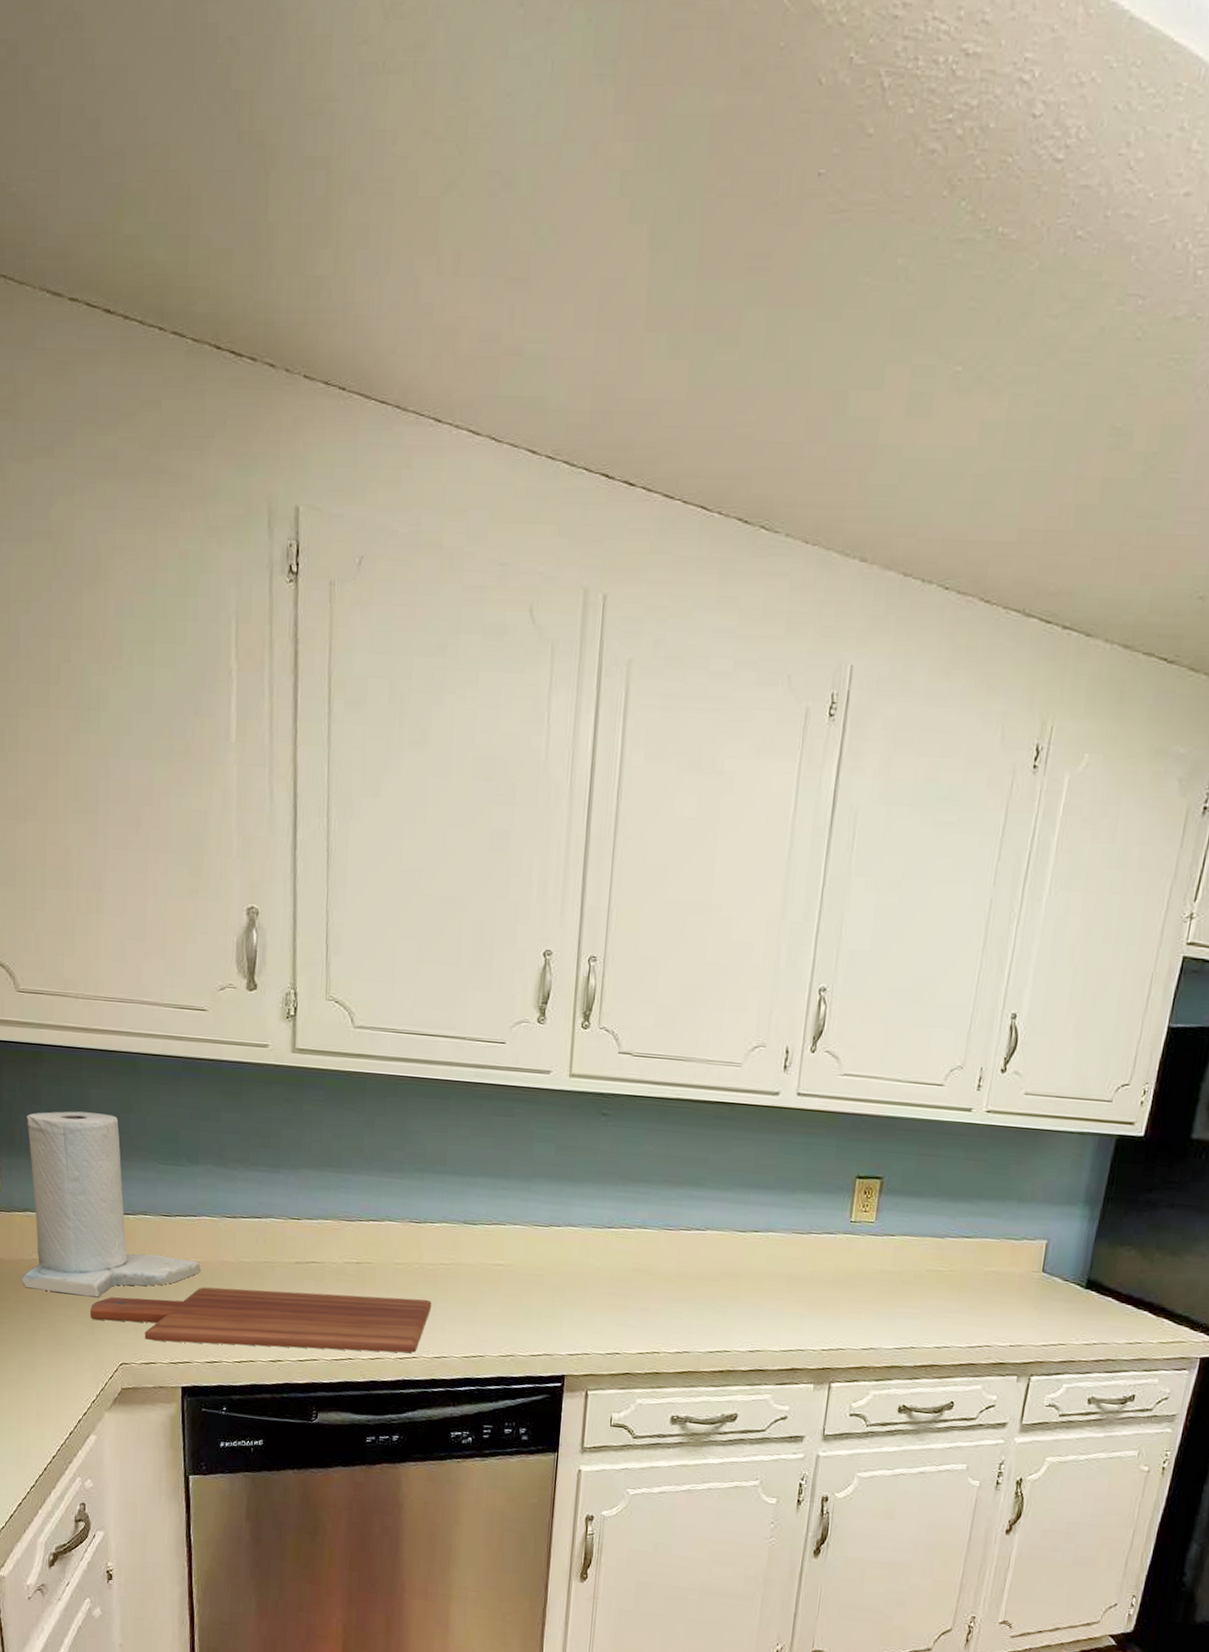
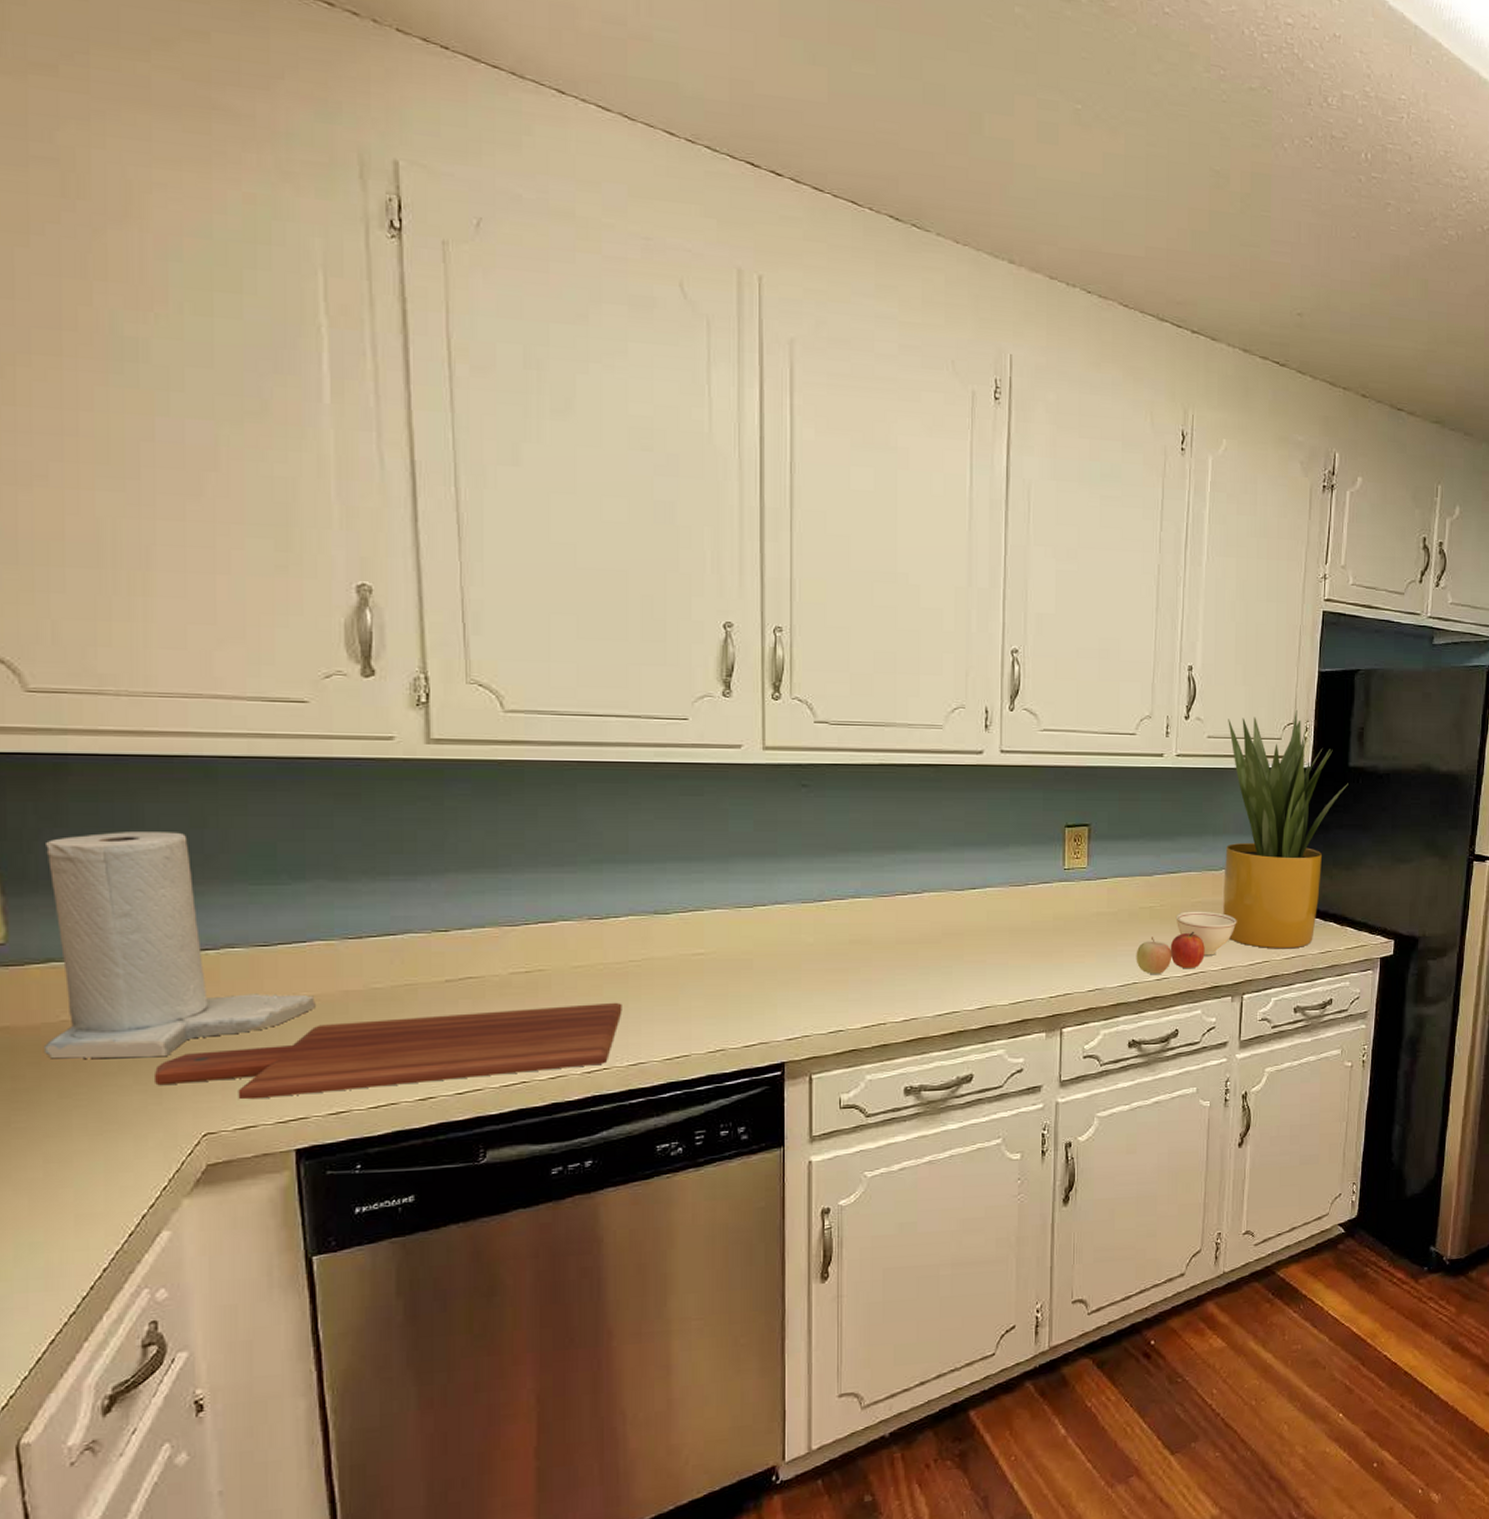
fruit: none [916,1302,957,1342] -> present [1136,937,1172,974]
fruit: none [954,1302,994,1342] -> present [1170,932,1205,969]
bowl: none [965,1279,1034,1330] -> present [1175,911,1237,956]
planter: none [1019,1070,1188,1335] -> present [1223,710,1348,949]

